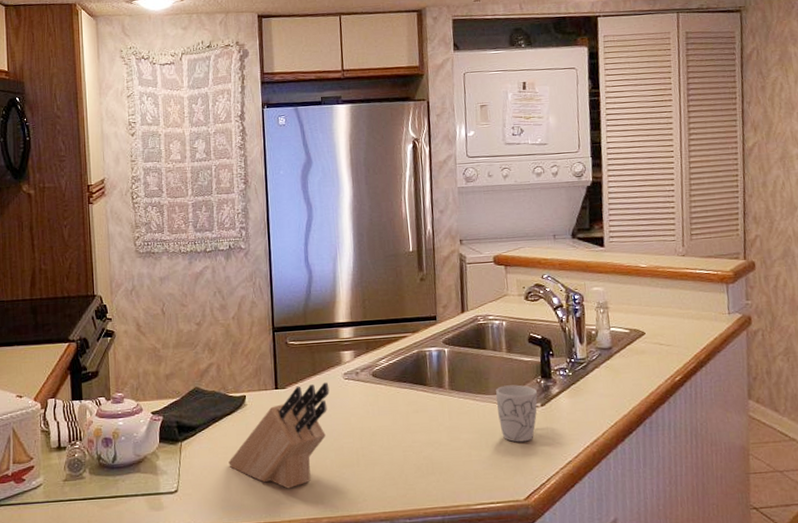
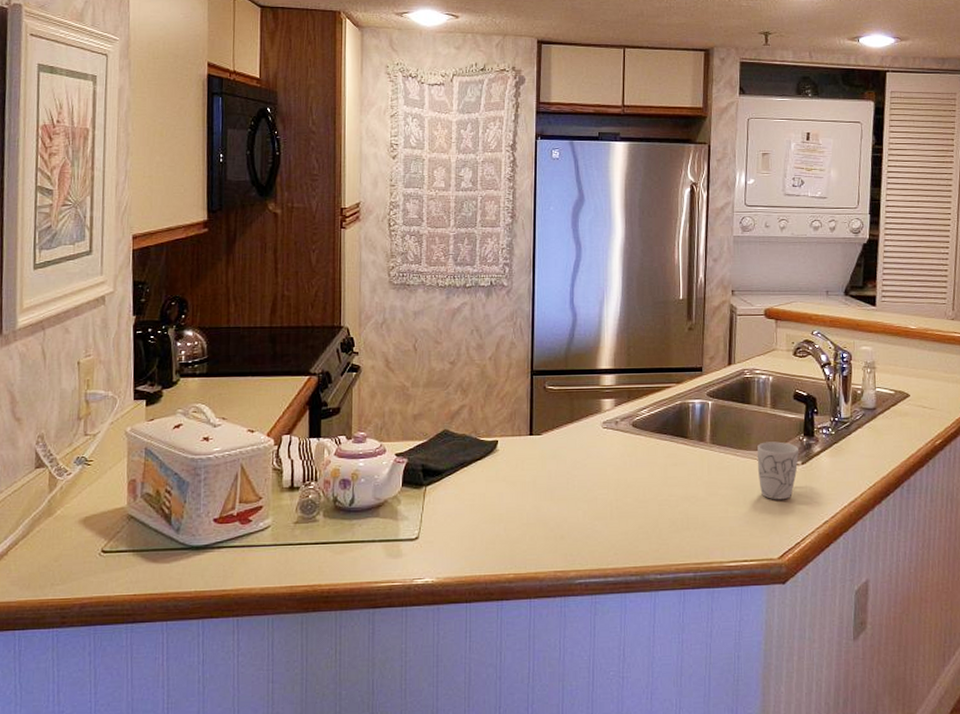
knife block: present [228,382,330,489] -> none [475,430,587,540]

